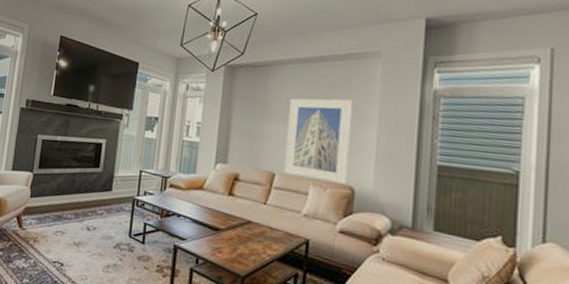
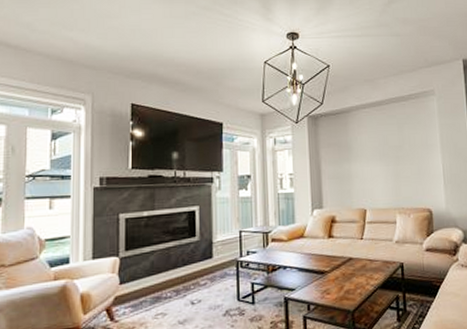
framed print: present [284,98,354,184] -> none [369,133,426,208]

